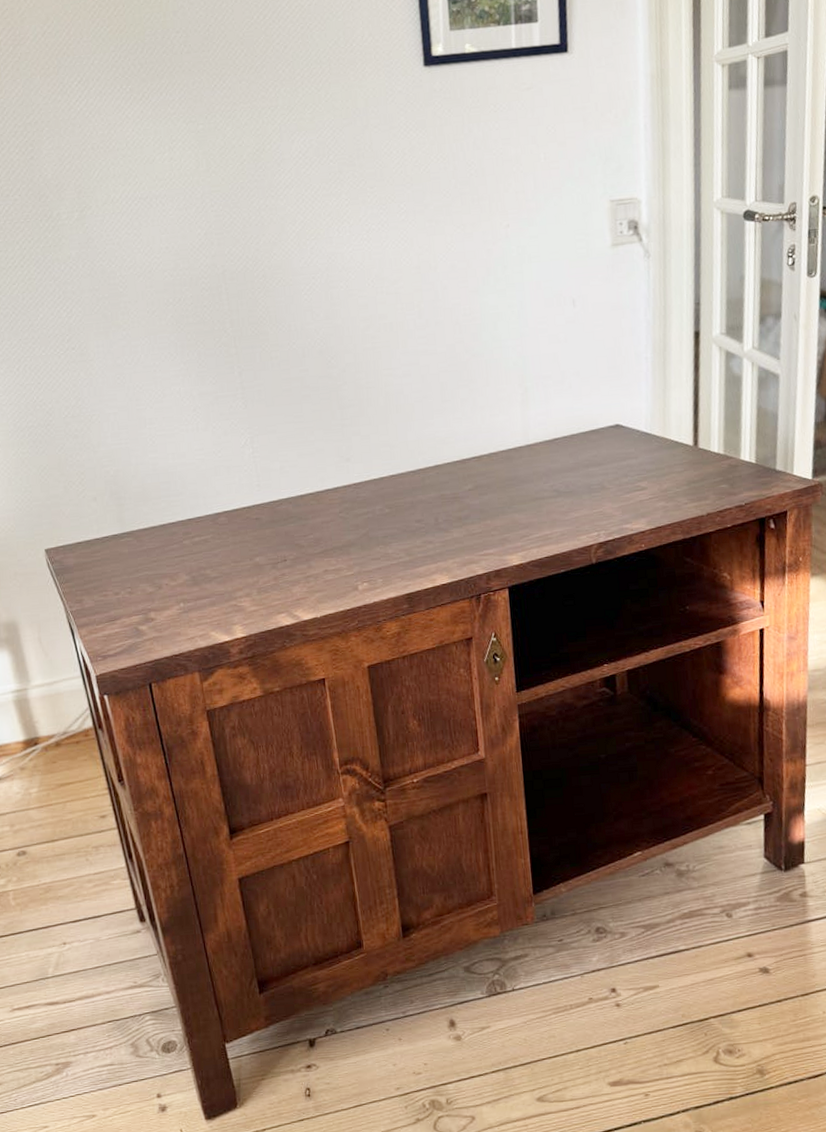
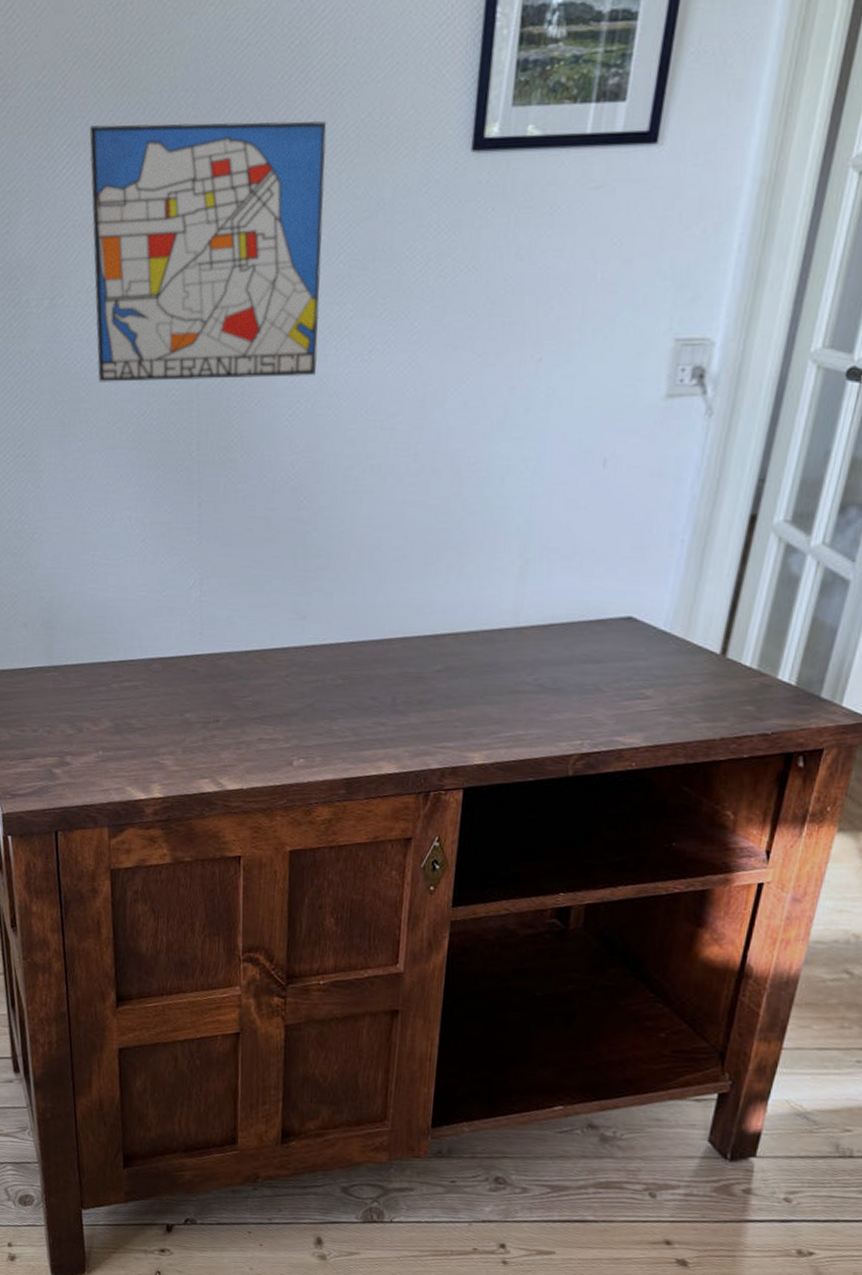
wall art: none [96,50,325,278] -> present [89,120,327,382]

